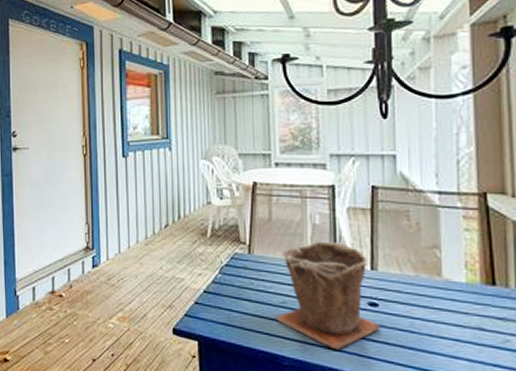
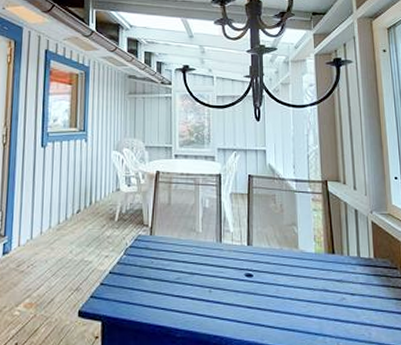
plant pot: present [276,241,381,350] -> none [172,222,255,319]

